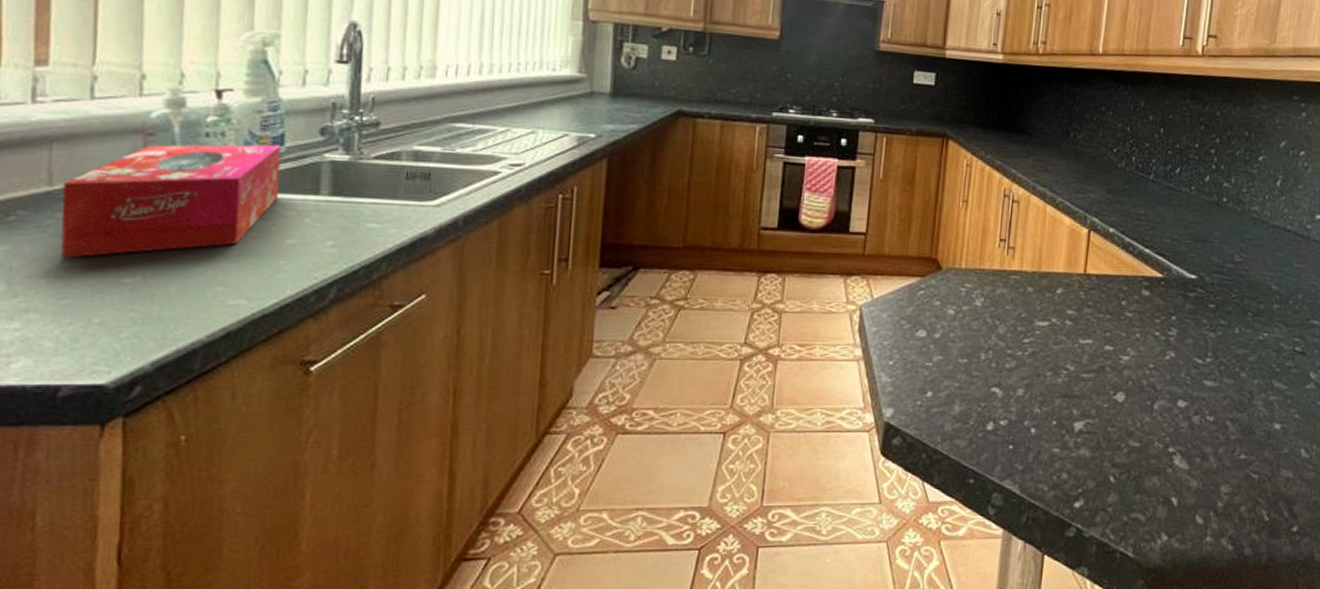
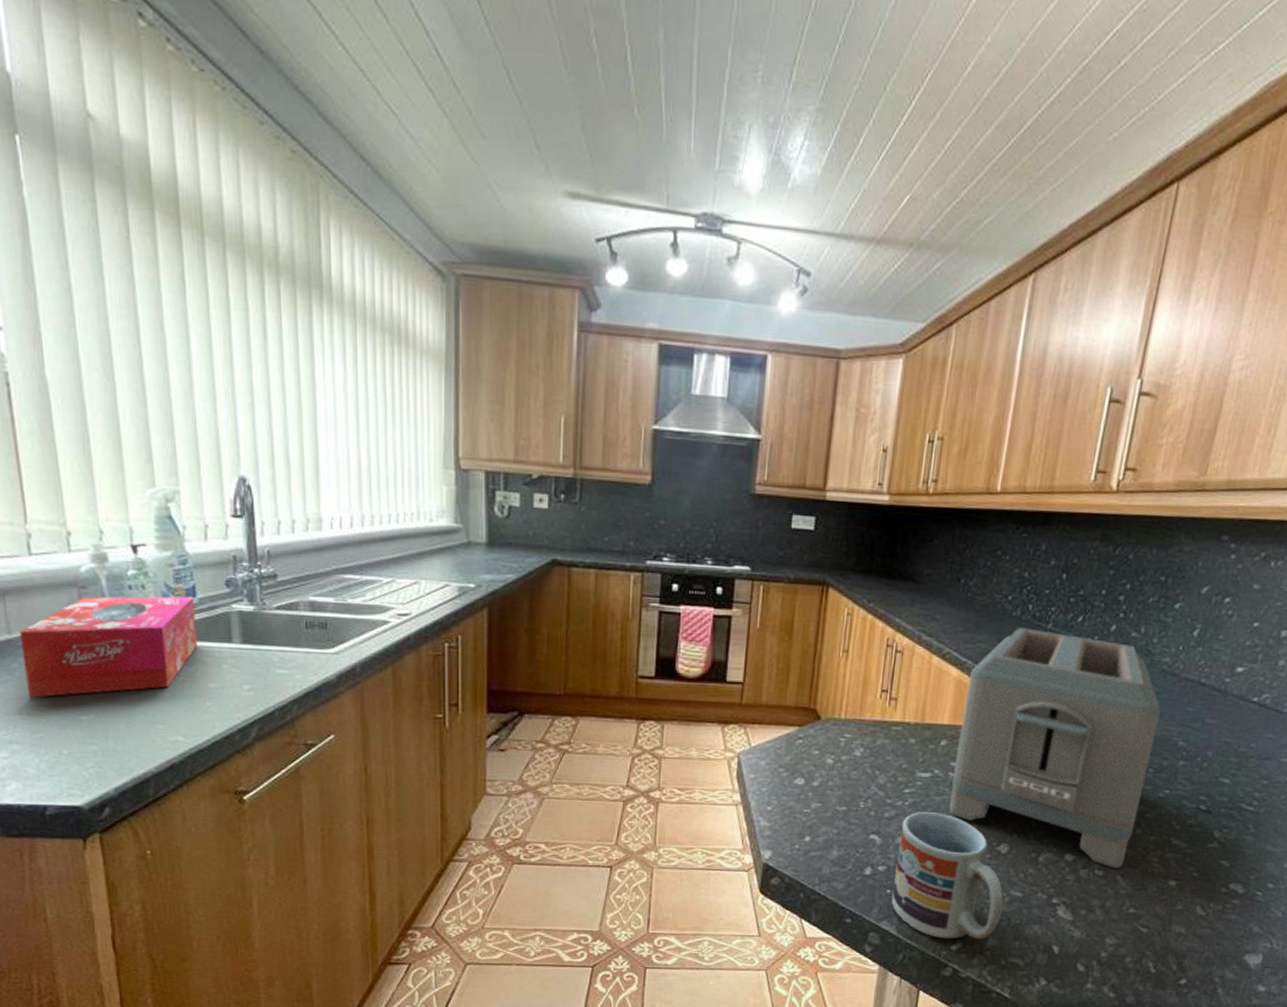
cup: none [1014,362,1123,496] -> present [891,812,1003,939]
toaster: none [1066,178,1254,414] -> present [948,628,1161,869]

